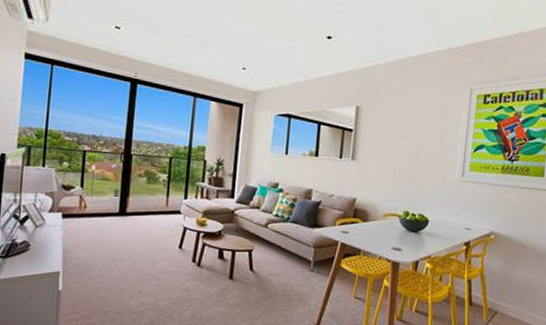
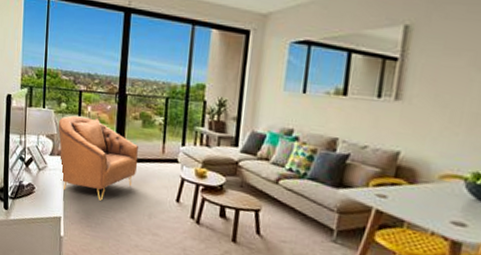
armchair: none [58,173,143,253] -> present [58,115,138,201]

